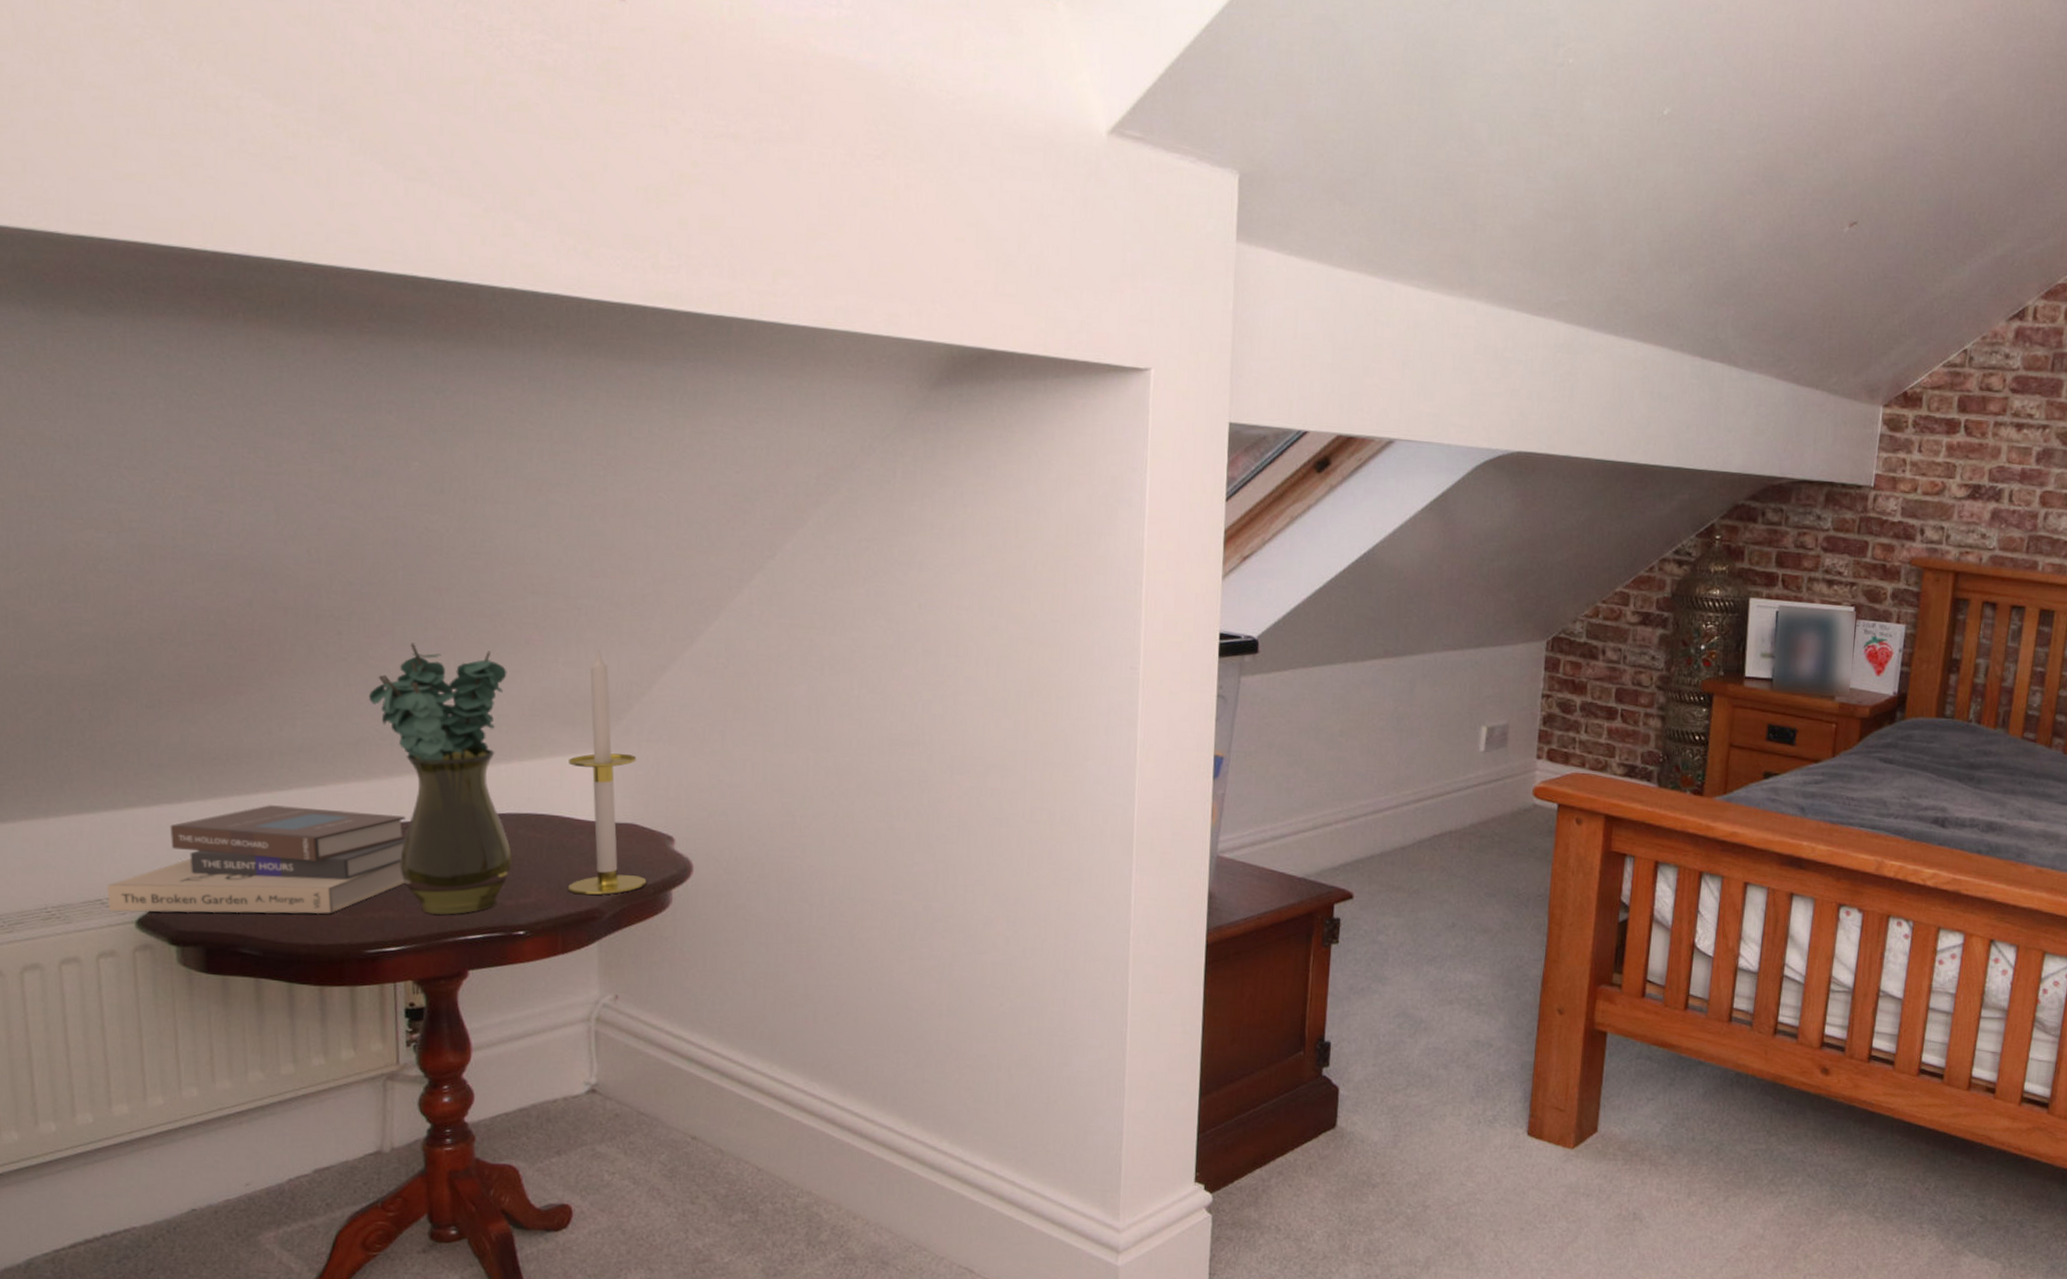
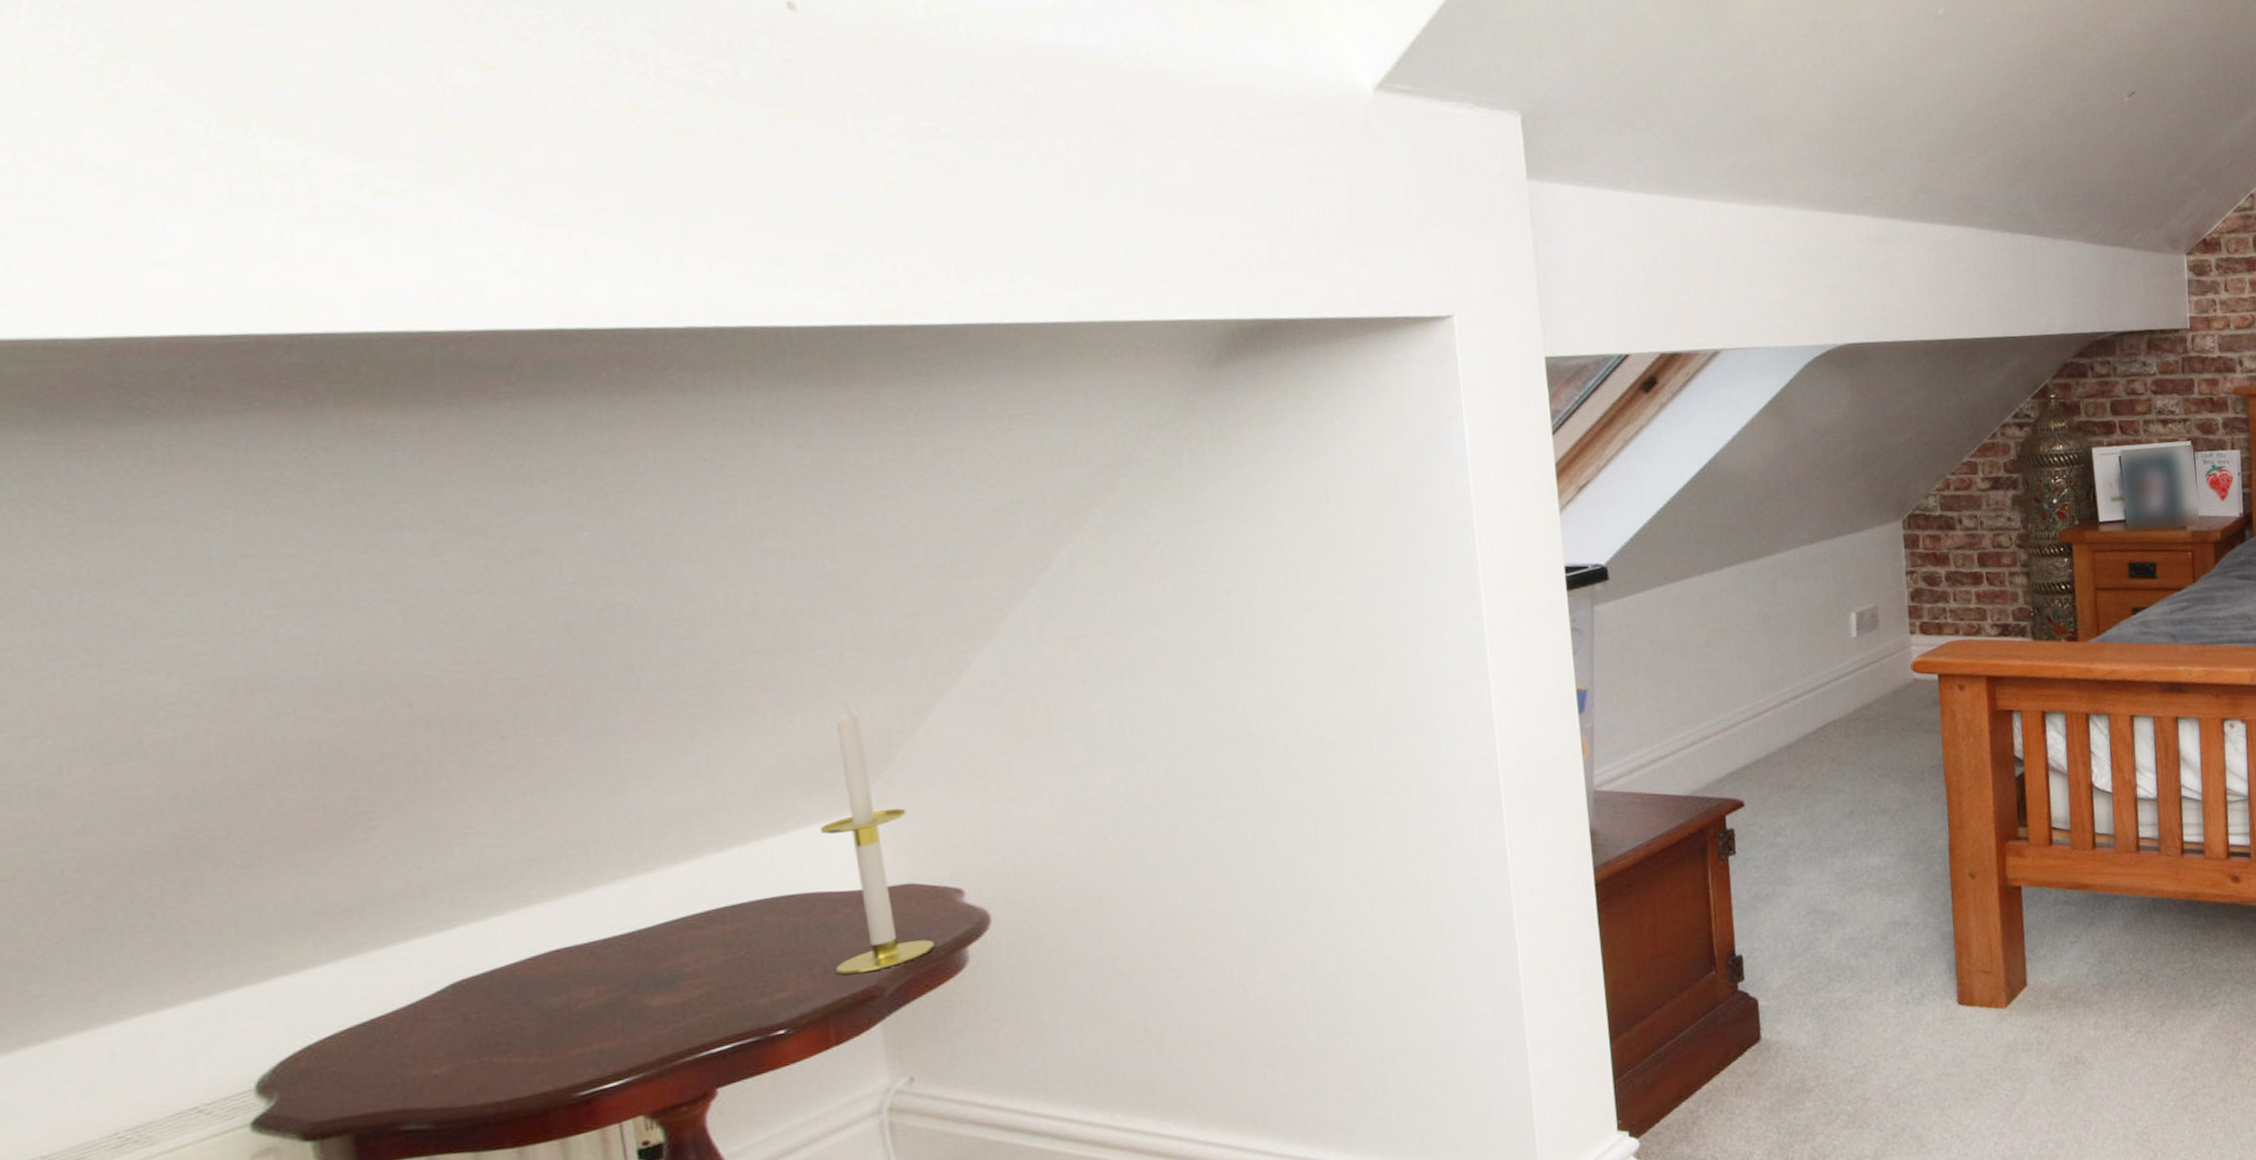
books: present [107,805,407,914] -> none [205,930,621,1119]
vase: present [368,643,513,915] -> none [549,725,762,1035]

